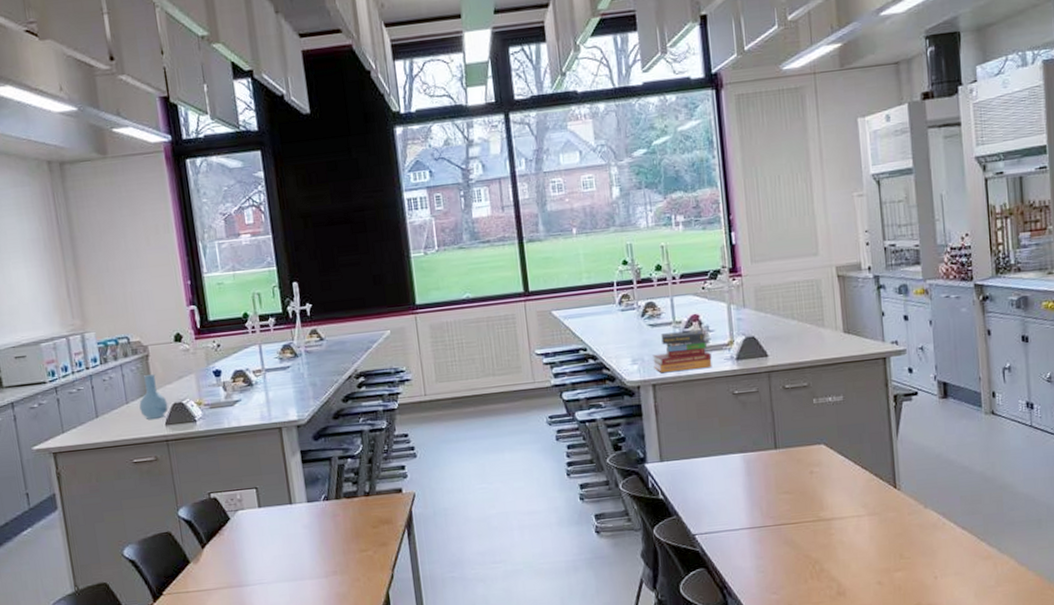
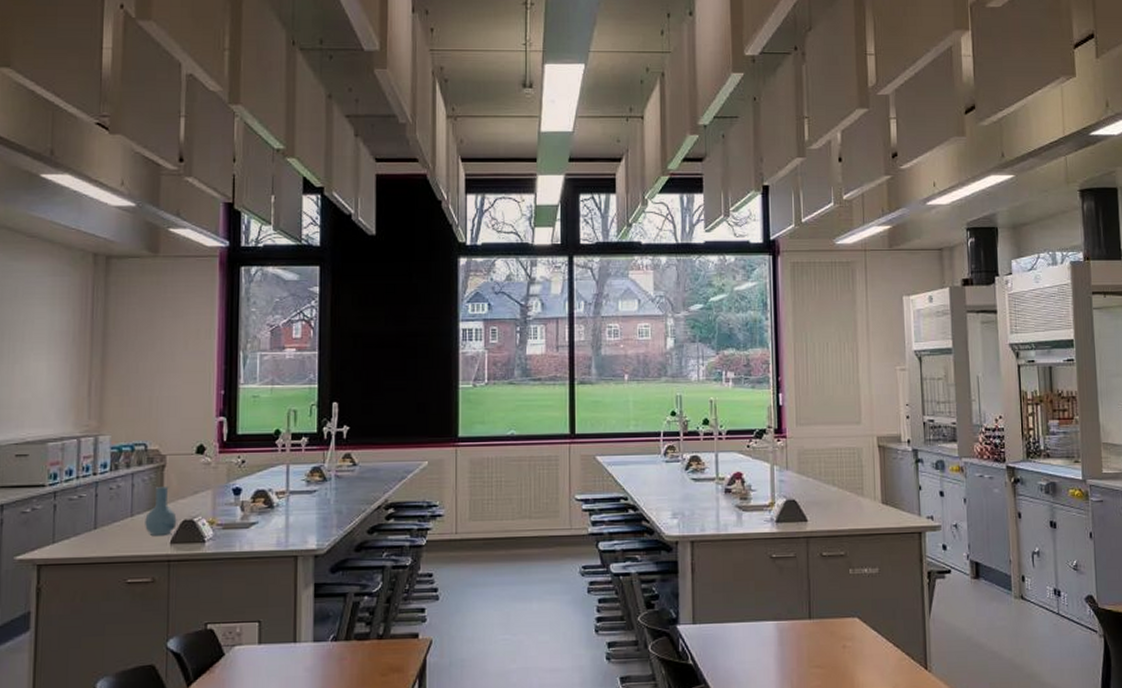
books: present [652,329,712,374] -> none [693,488,752,530]

